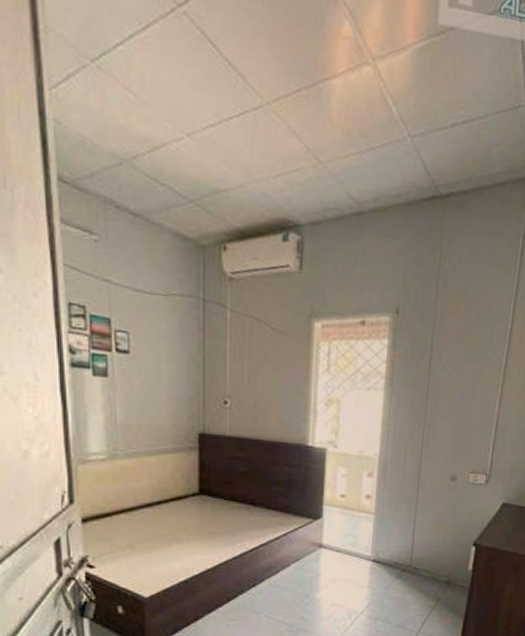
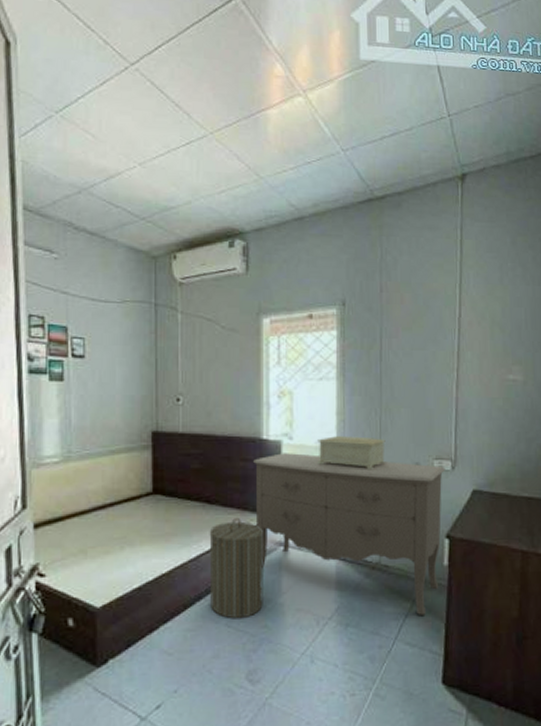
laundry hamper: none [252,520,304,611] -> present [209,518,263,619]
dresser: none [297,460,480,612] -> present [253,453,446,615]
decorative box: none [359,446,426,481] -> present [316,436,386,471]

